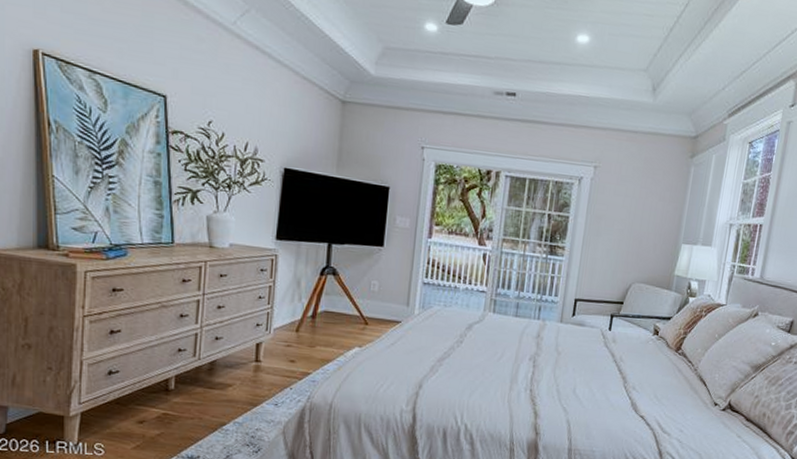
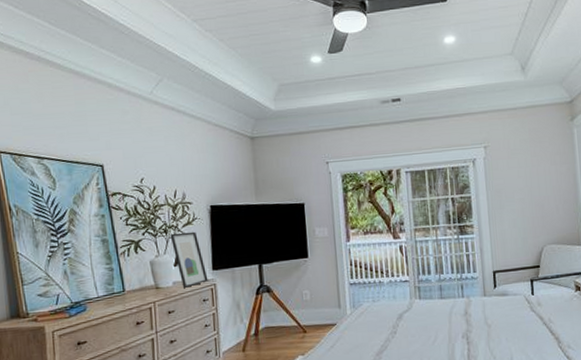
picture frame: none [232,190,270,254] -> present [170,231,208,289]

